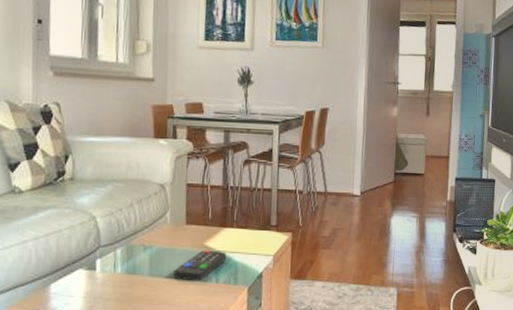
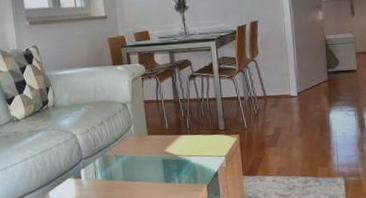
remote control: present [173,250,227,281] -> none [143,155,185,183]

